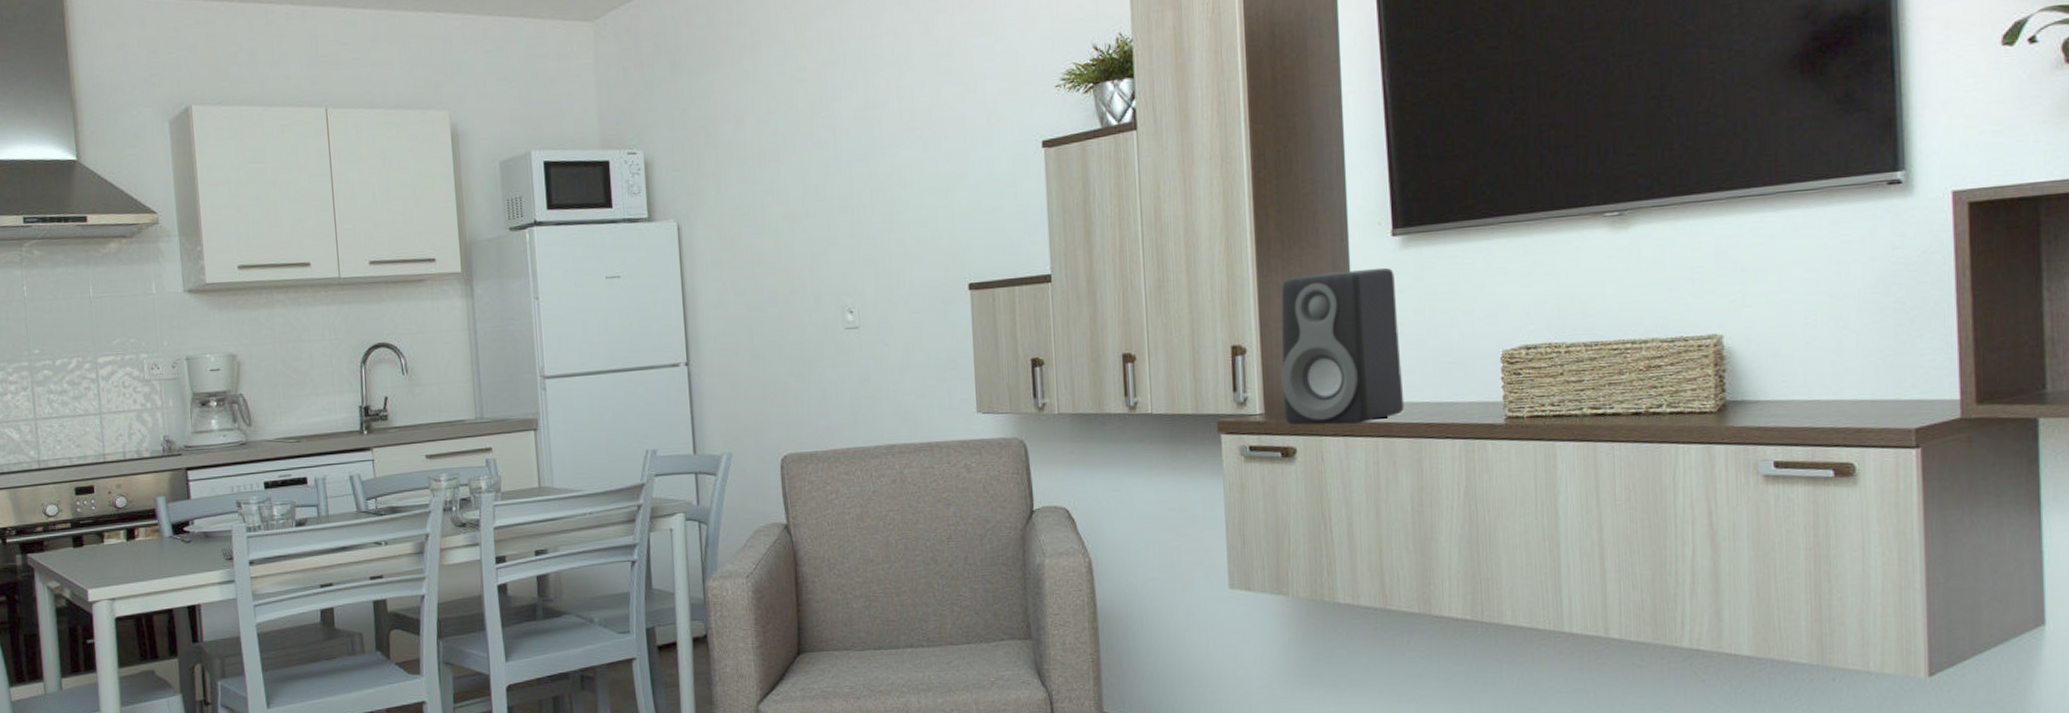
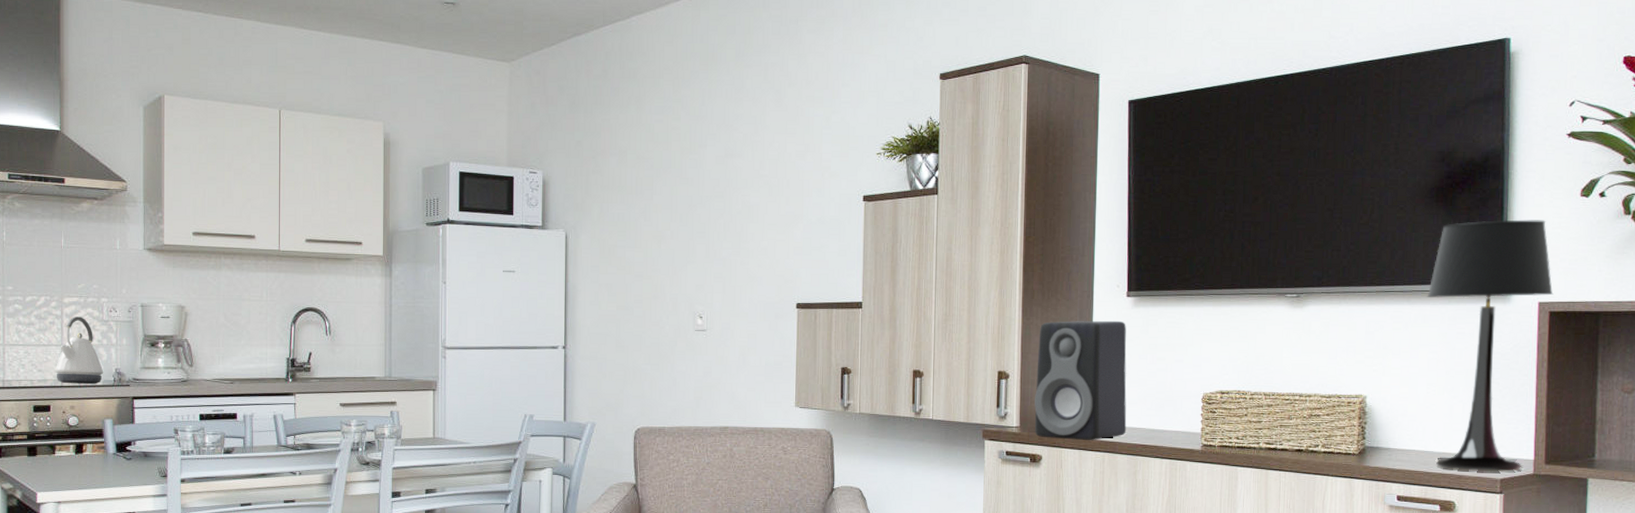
kettle: none [95,378,151,459] -> present [55,316,104,384]
table lamp: none [1796,81,1973,422] -> present [1427,219,1554,472]

